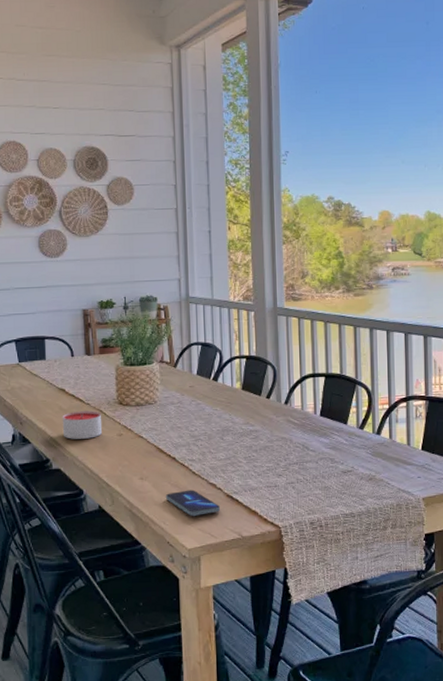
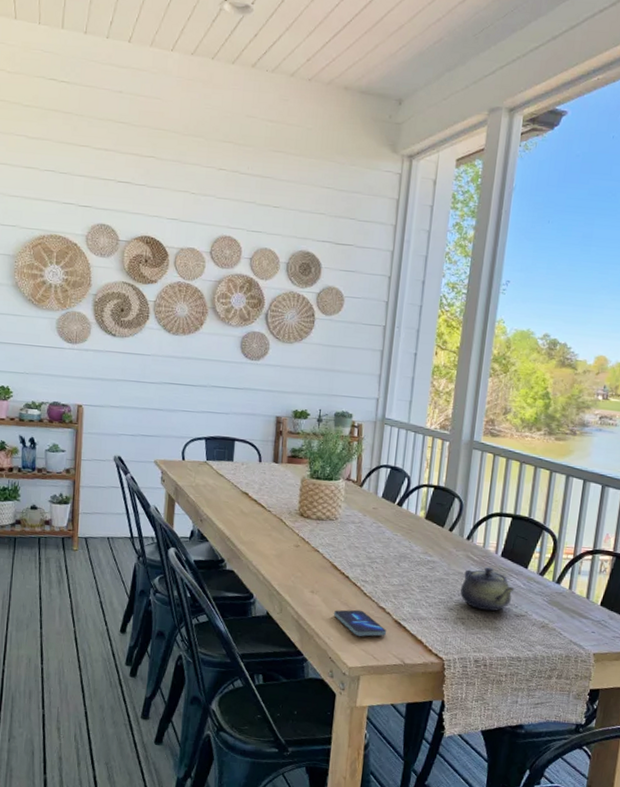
candle: present [62,410,102,439] -> none [240,516,281,546]
teapot: none [286,428,338,472] -> present [460,566,515,611]

